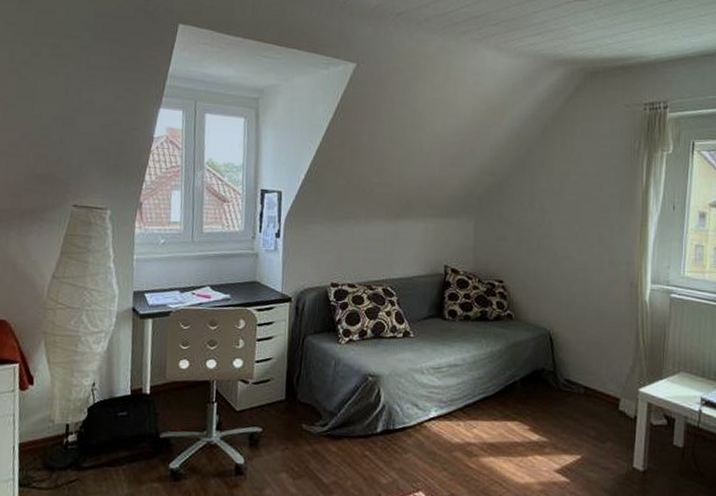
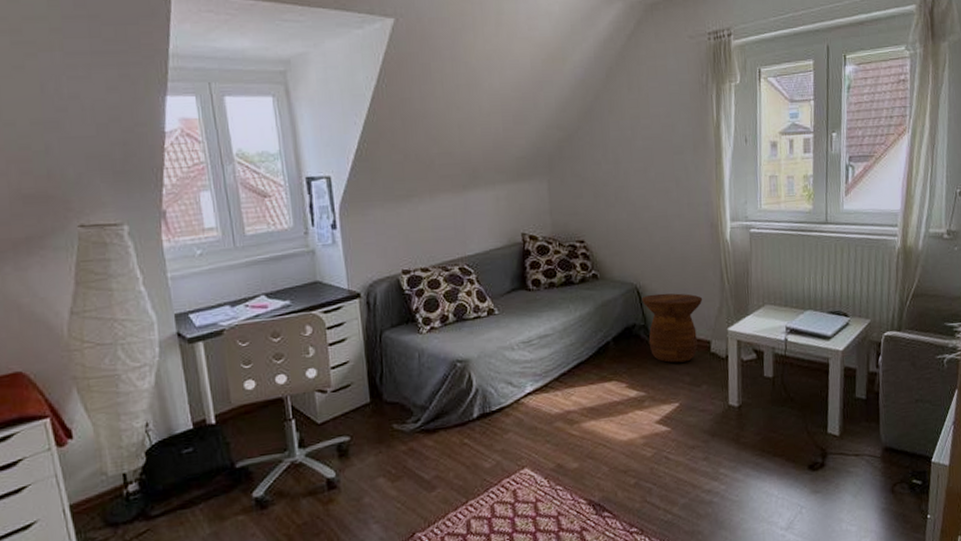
side table: none [553,342,616,416] -> present [641,293,703,363]

